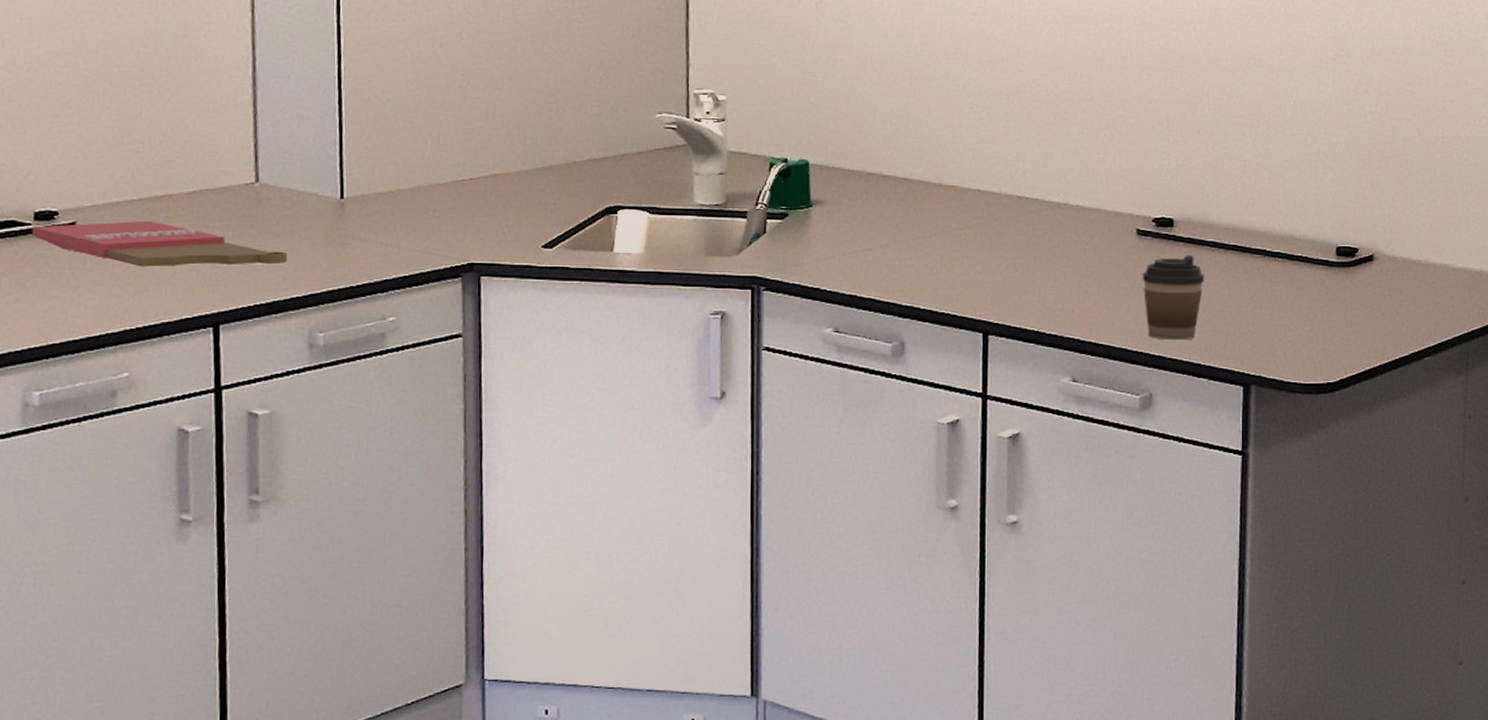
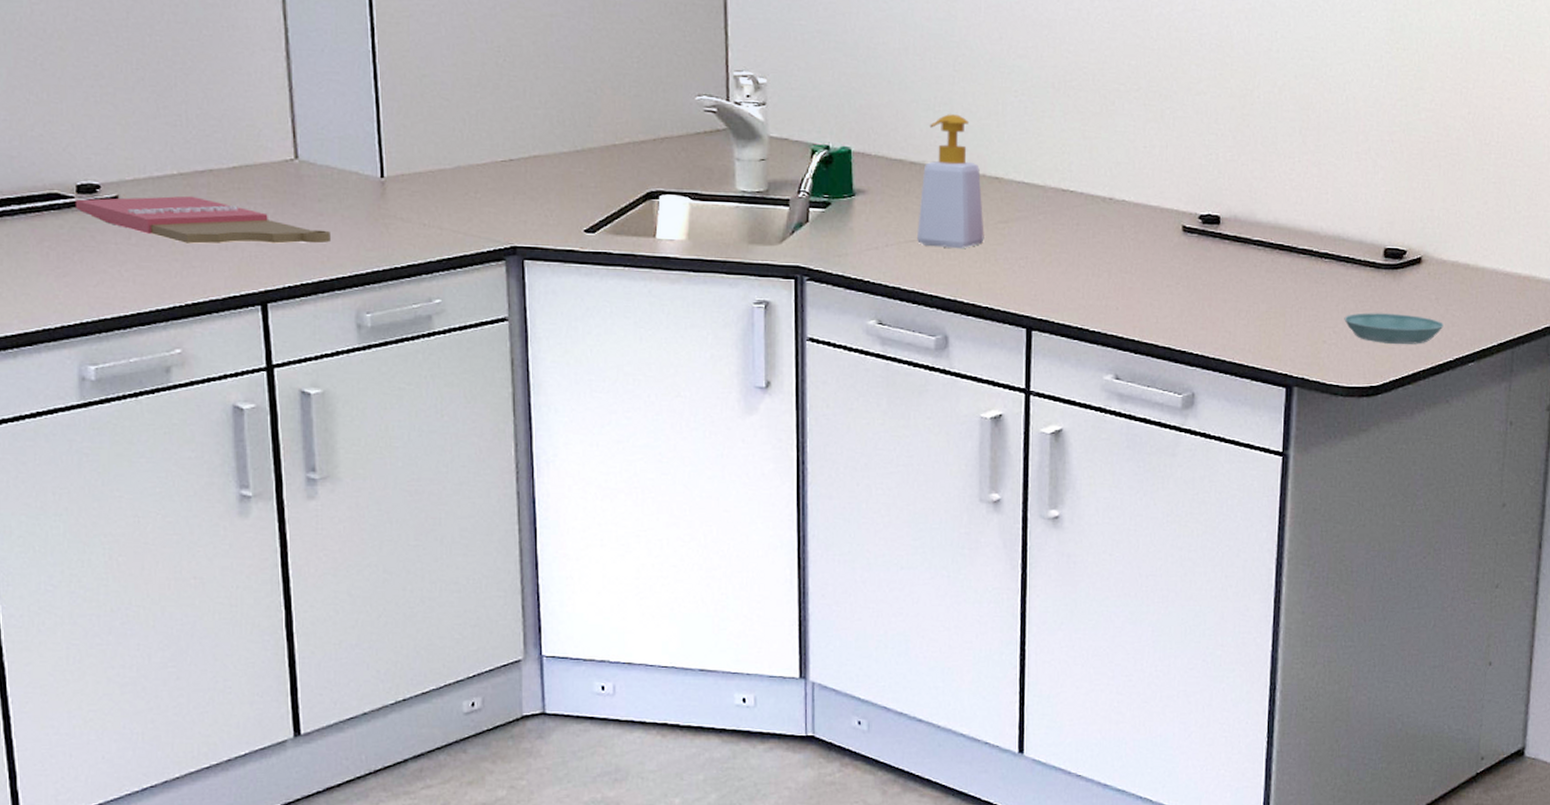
soap bottle: none [874,126,941,257] -> present [917,114,984,249]
coffee cup: present [1142,255,1205,341] -> none [1187,254,1250,340]
saucer: none [1299,310,1398,340] -> present [1344,313,1444,344]

